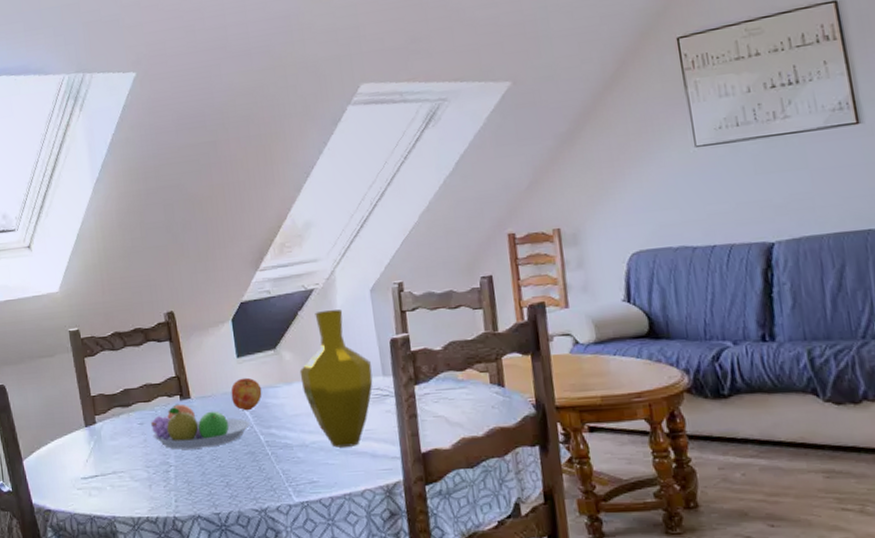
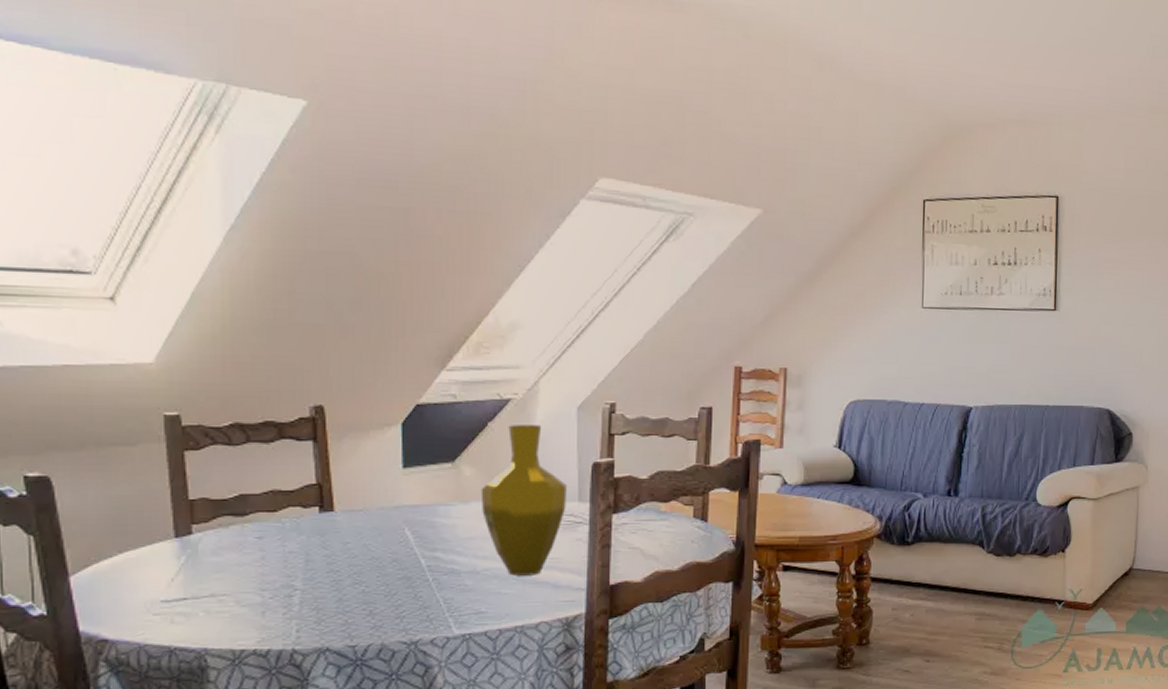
fruit bowl: present [150,404,251,450] -> none [272,517,411,571]
apple: present [231,377,262,411] -> none [389,492,430,530]

